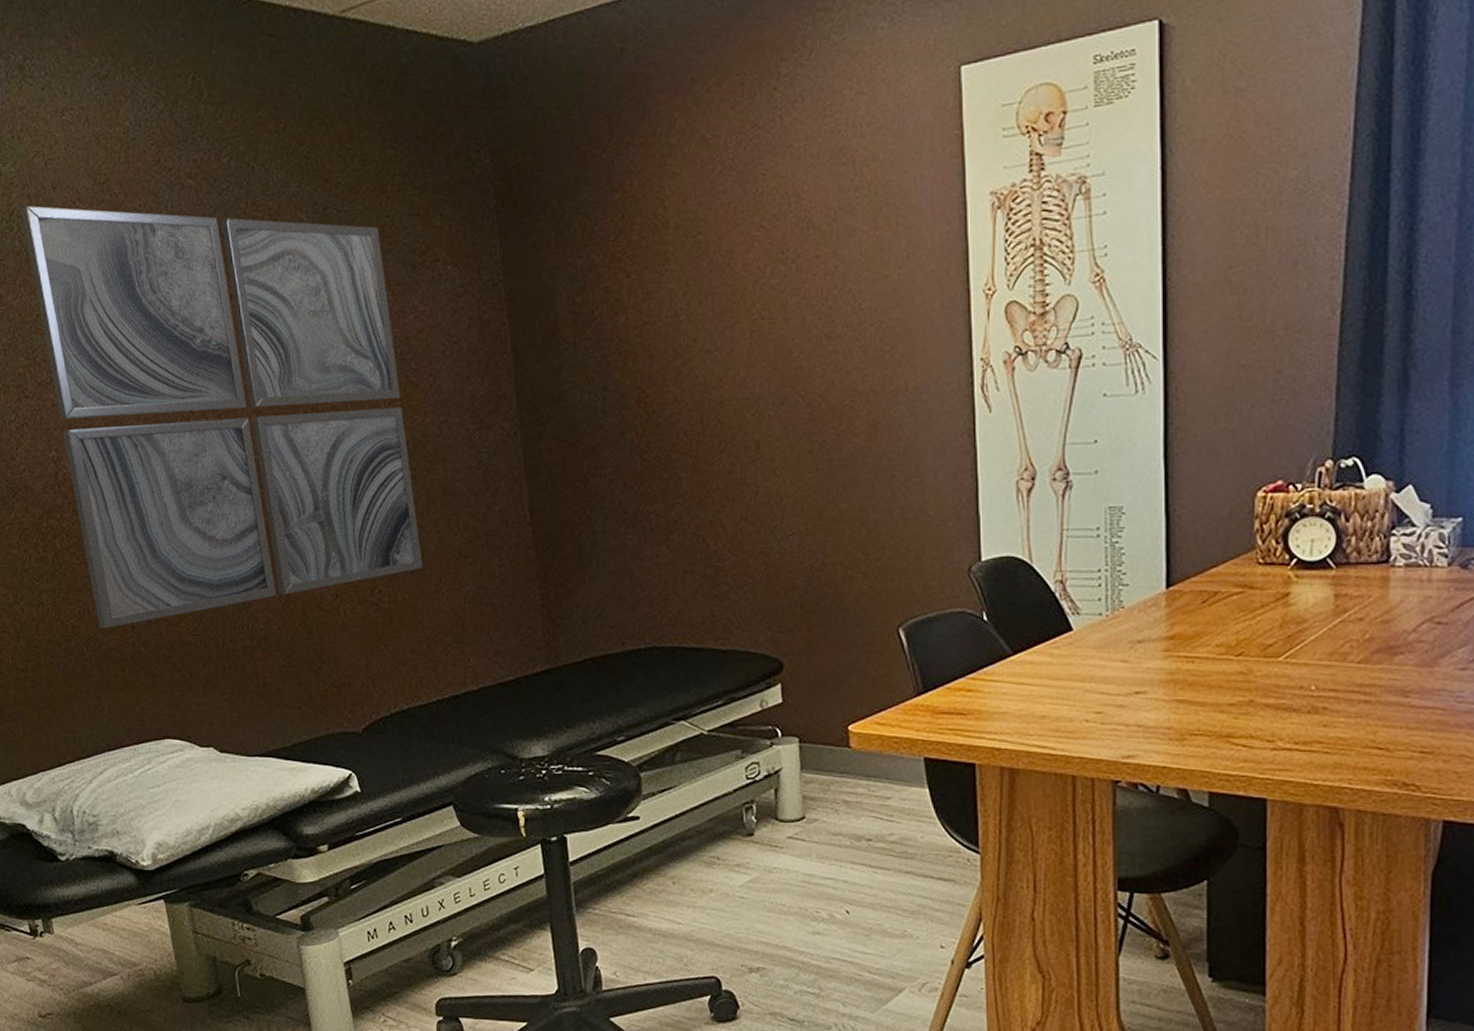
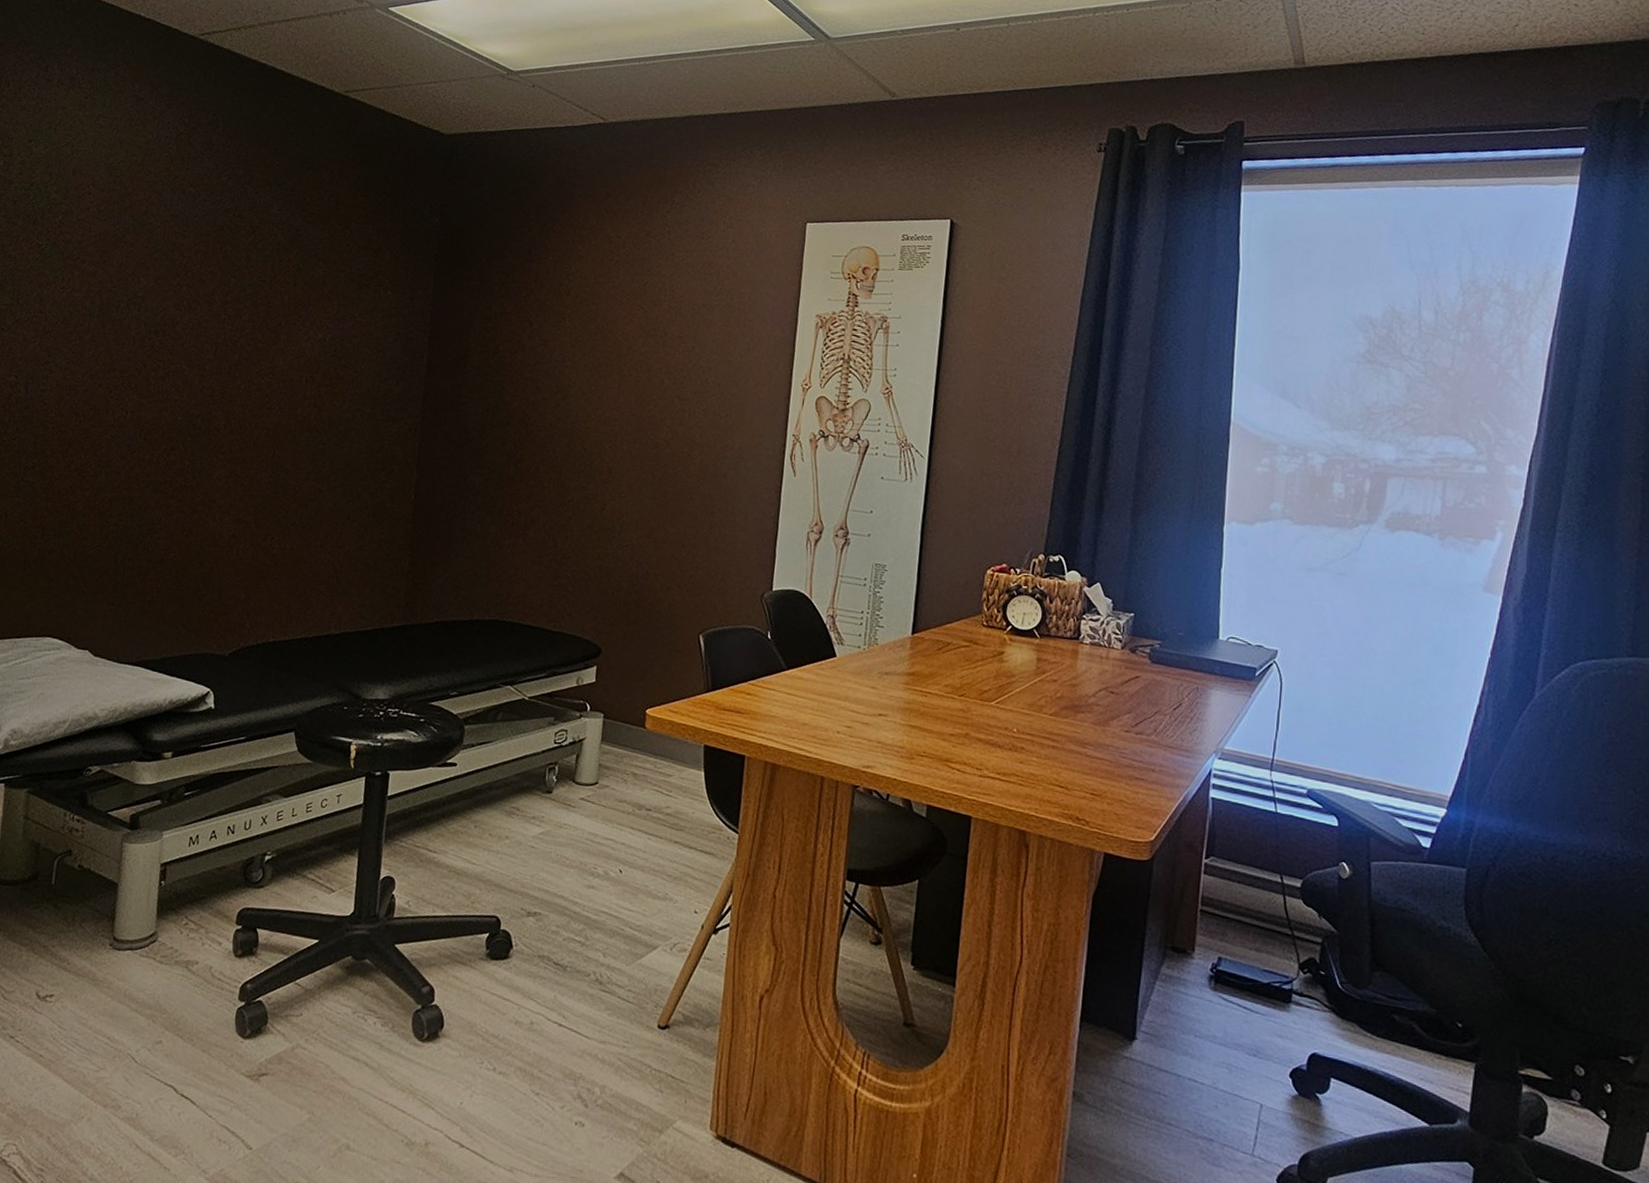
wall art: present [20,205,423,629] -> none [12,180,338,533]

